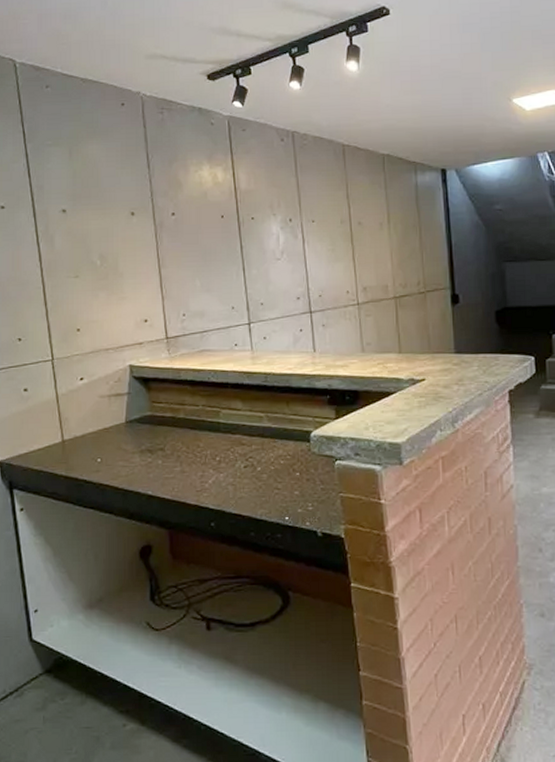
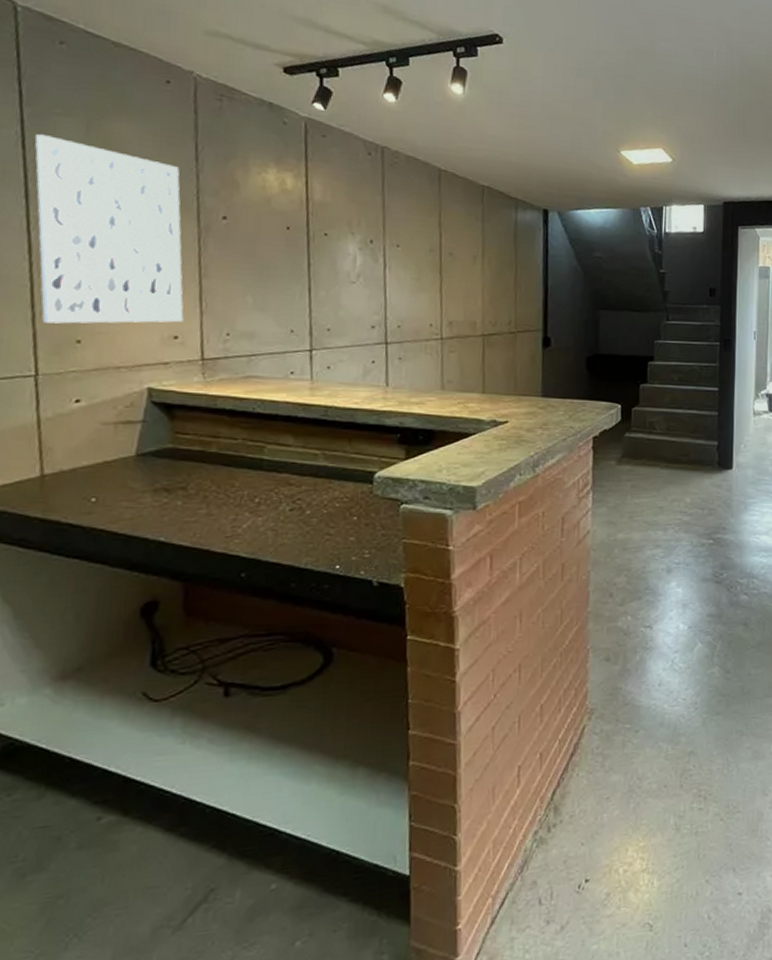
wall art: none [36,164,150,317] -> present [34,134,184,324]

